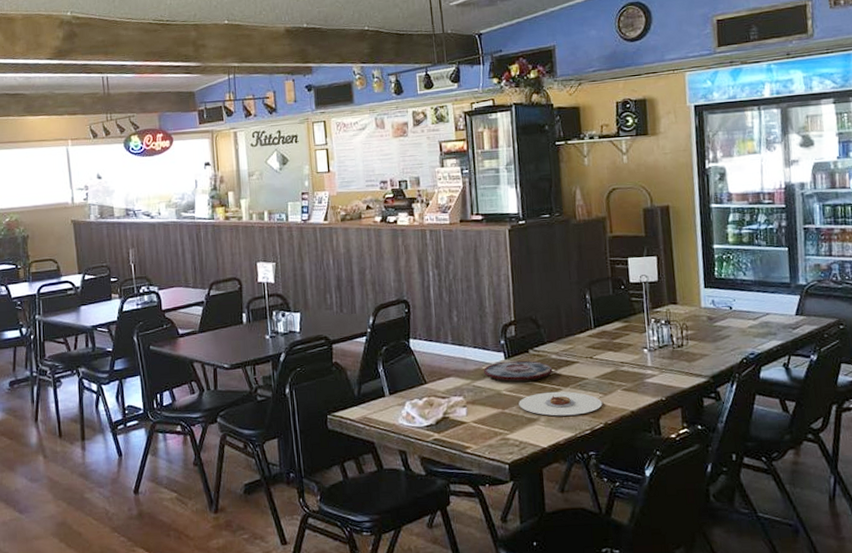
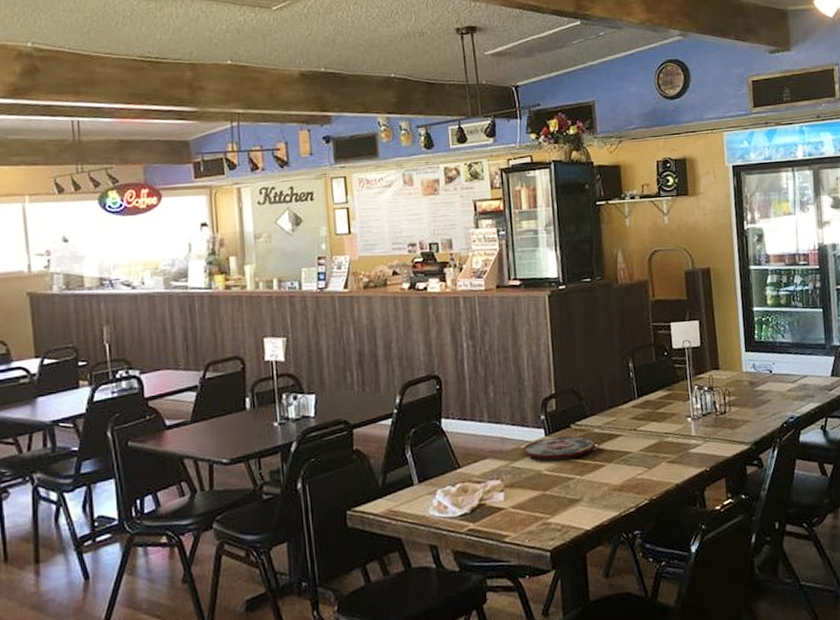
plate: present [519,391,603,416] -> none [560,467,647,495]

